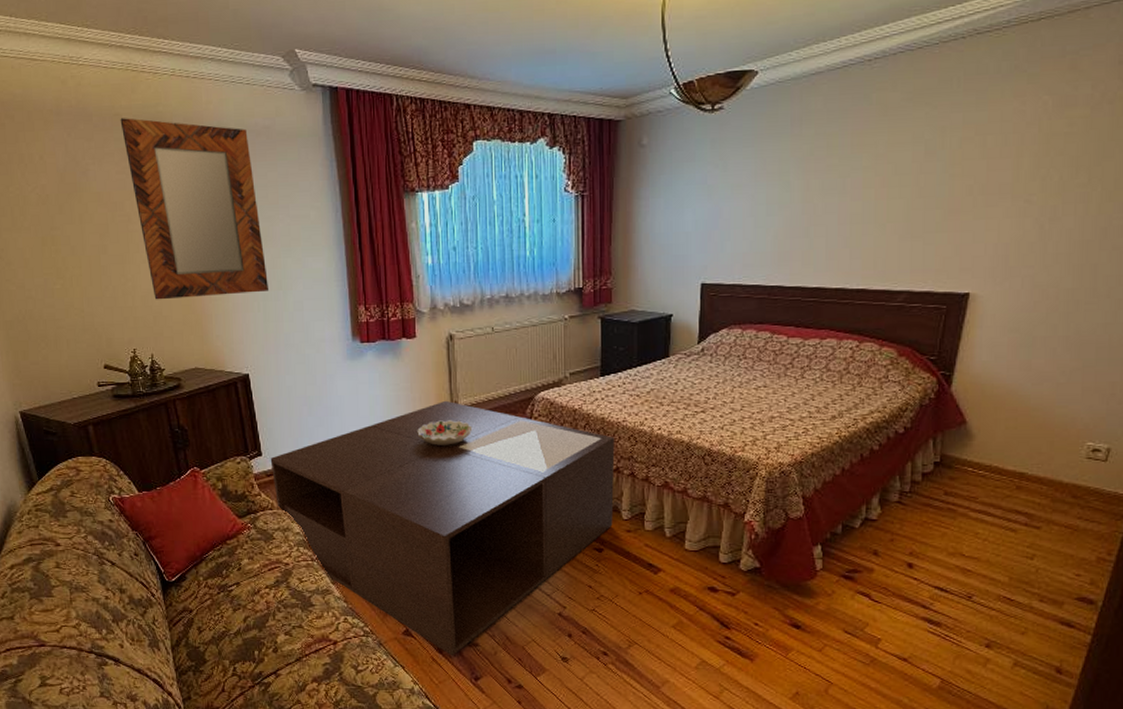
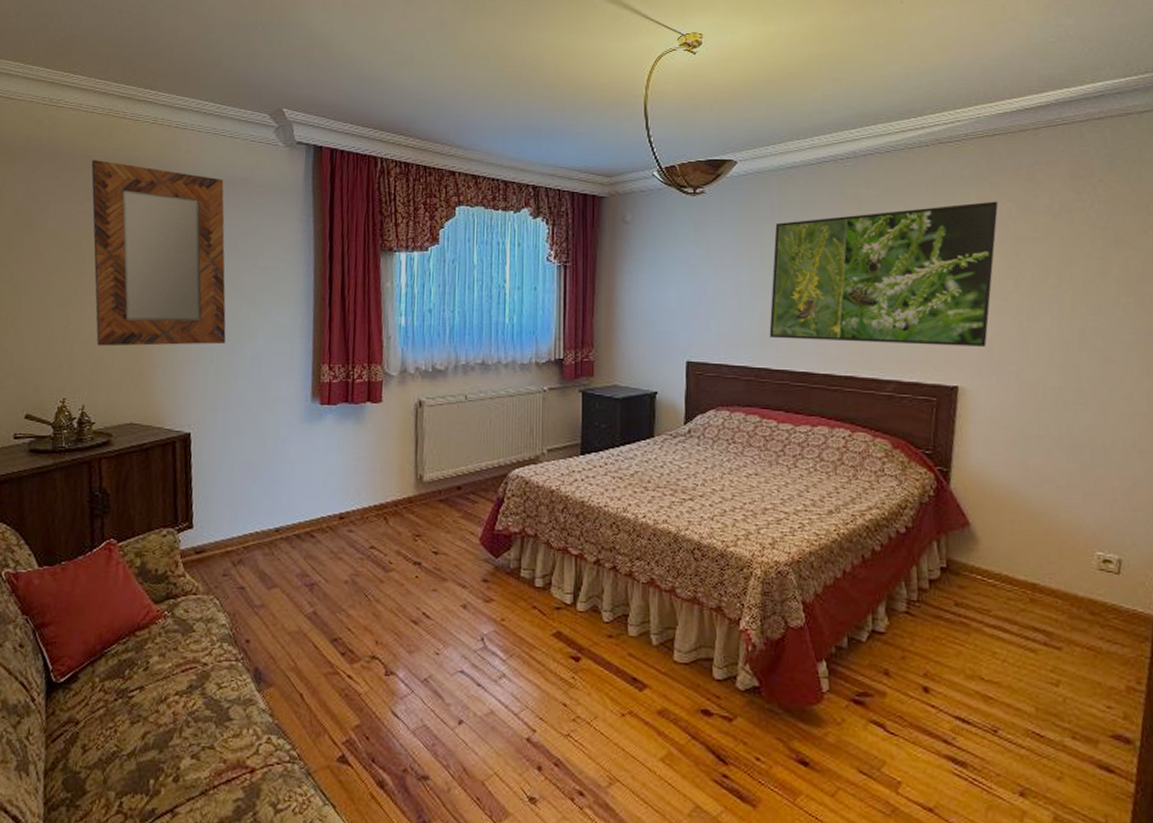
coffee table: present [270,400,615,656] -> none [202,473,595,793]
decorative bowl: present [417,420,473,446] -> none [375,496,438,526]
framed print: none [784,95,1034,256] -> present [769,201,999,347]

